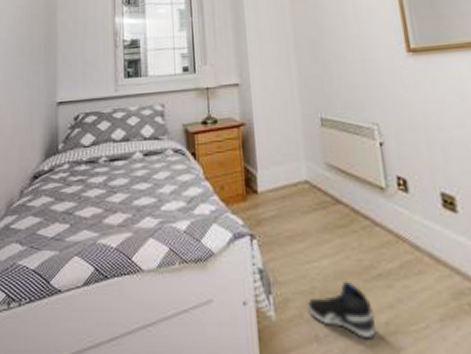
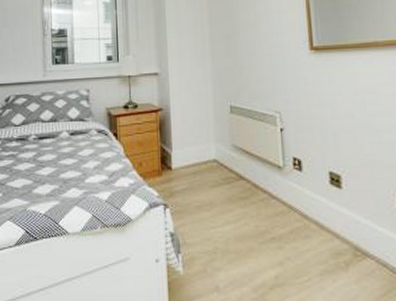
sneaker: present [306,280,376,337] -> none [210,243,267,288]

